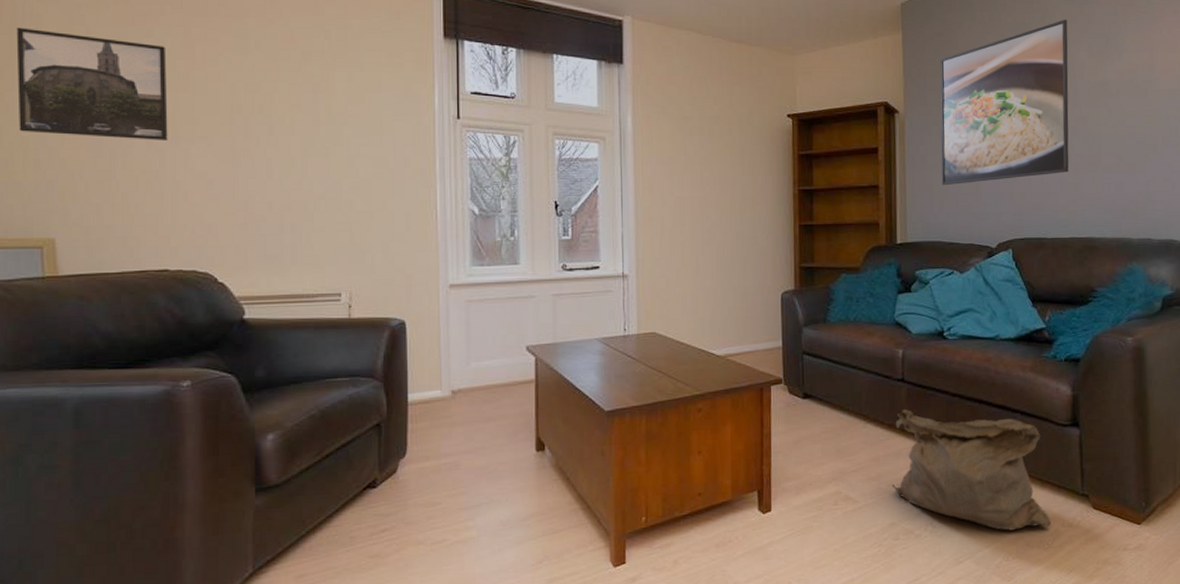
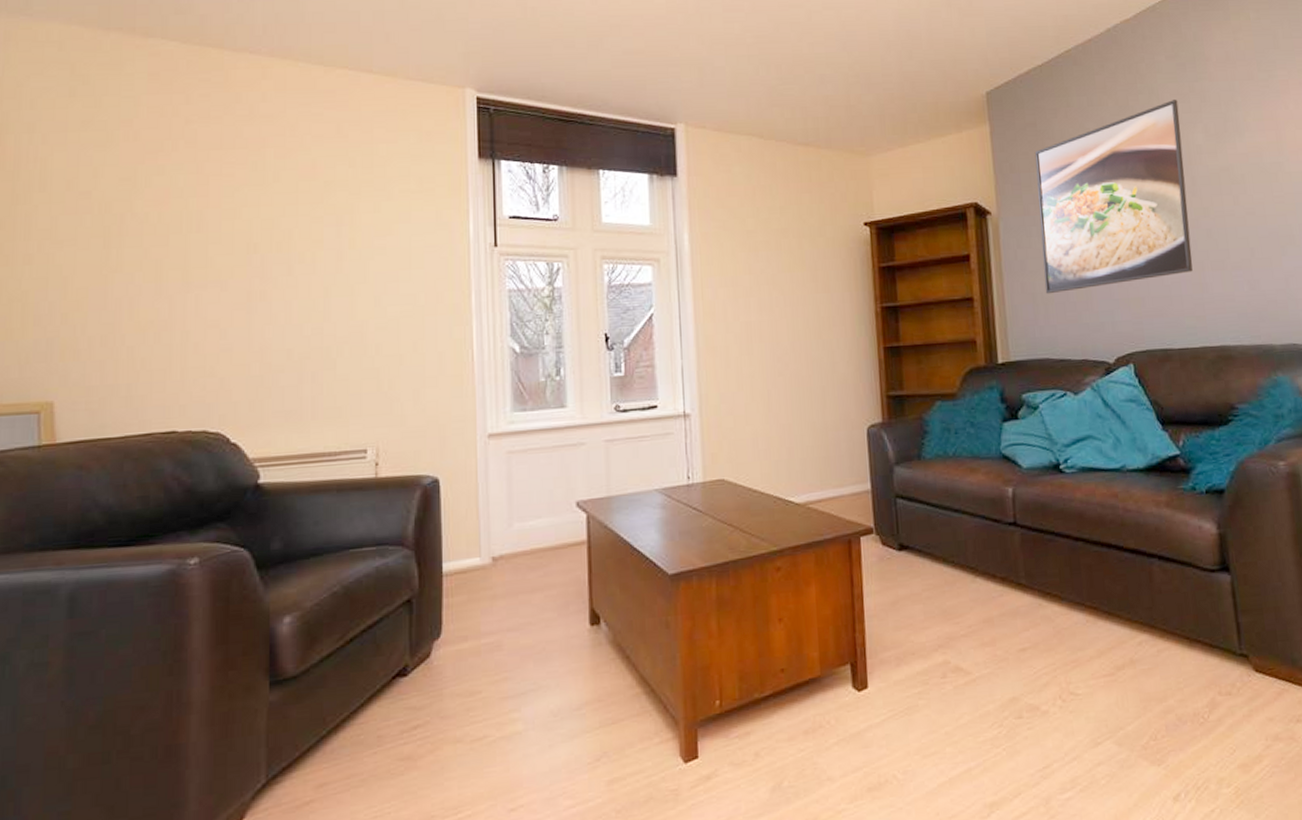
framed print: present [16,27,168,140] -> none [18,172,179,288]
bag: present [892,409,1051,531] -> none [1009,558,1206,703]

